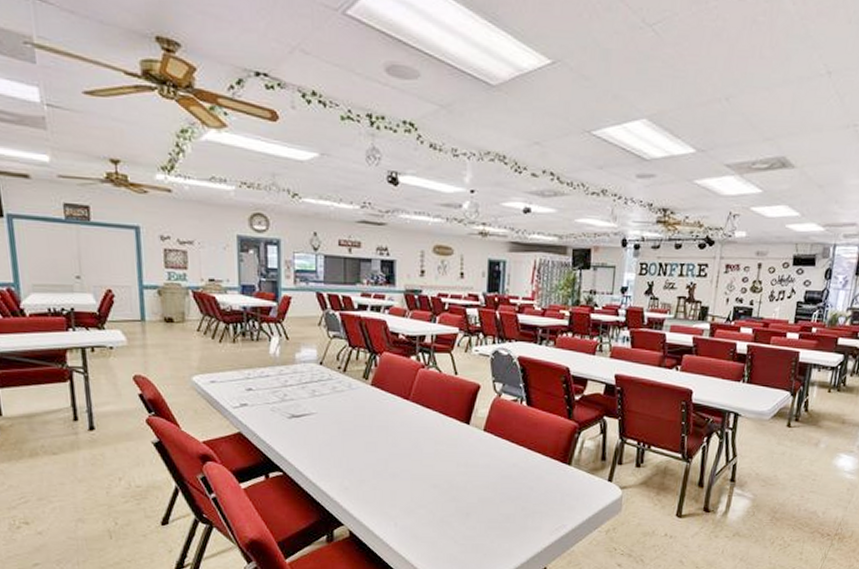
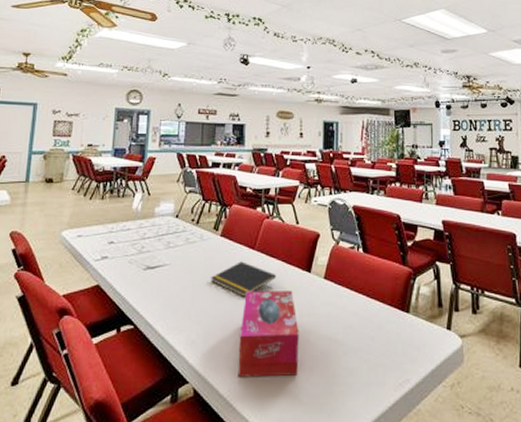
notepad: none [362,412,432,448] -> present [211,261,276,298]
tissue box: none [393,441,456,521] -> present [238,291,299,377]

